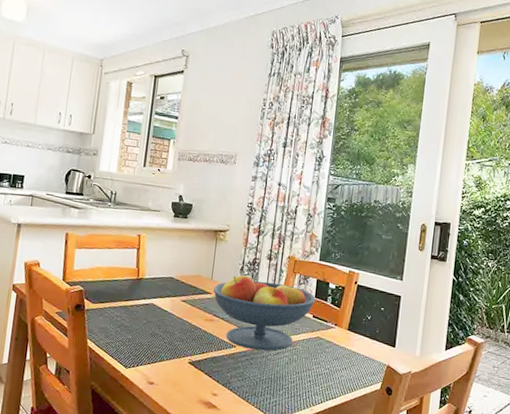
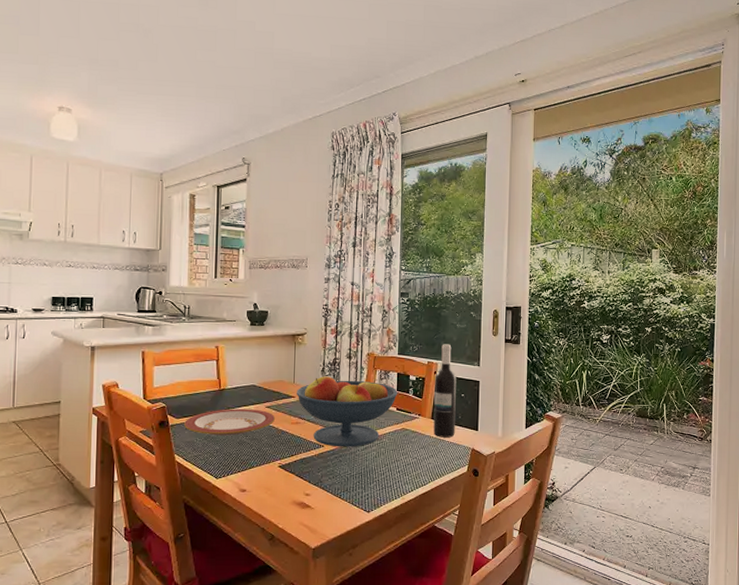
plate: none [99,298,190,327] -> present [184,409,276,436]
wine bottle: none [349,254,378,352] -> present [433,344,457,438]

